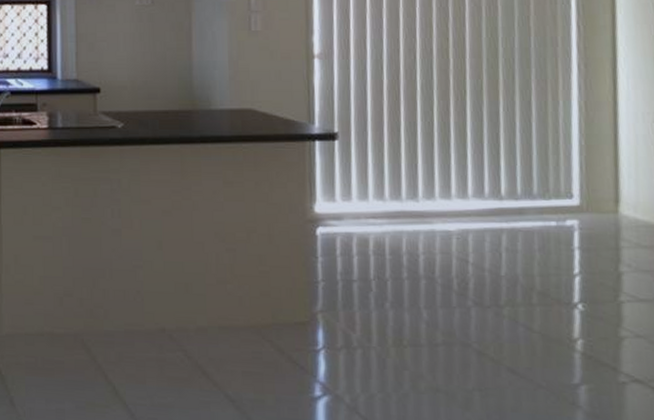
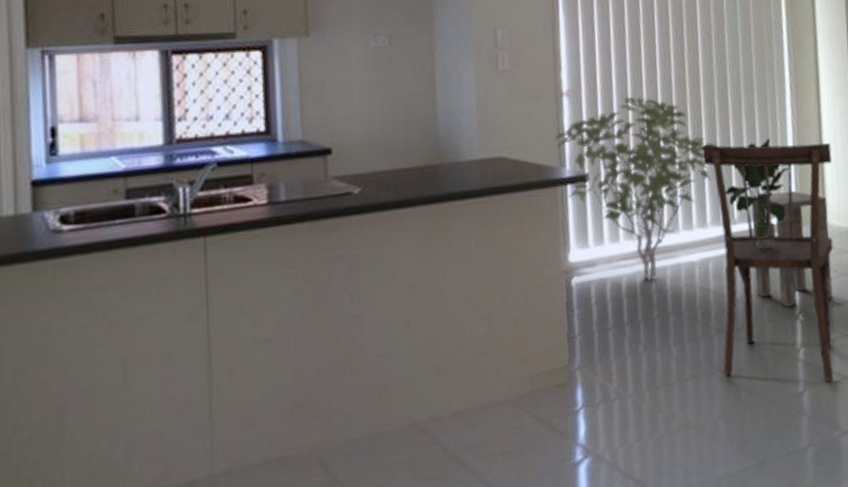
shrub: none [304,63,483,243] -> present [554,96,716,281]
dining chair: none [465,117,630,381] -> present [702,143,834,381]
potted plant: none [491,117,572,230] -> present [725,138,789,248]
side table: none [522,174,624,295] -> present [751,191,833,307]

